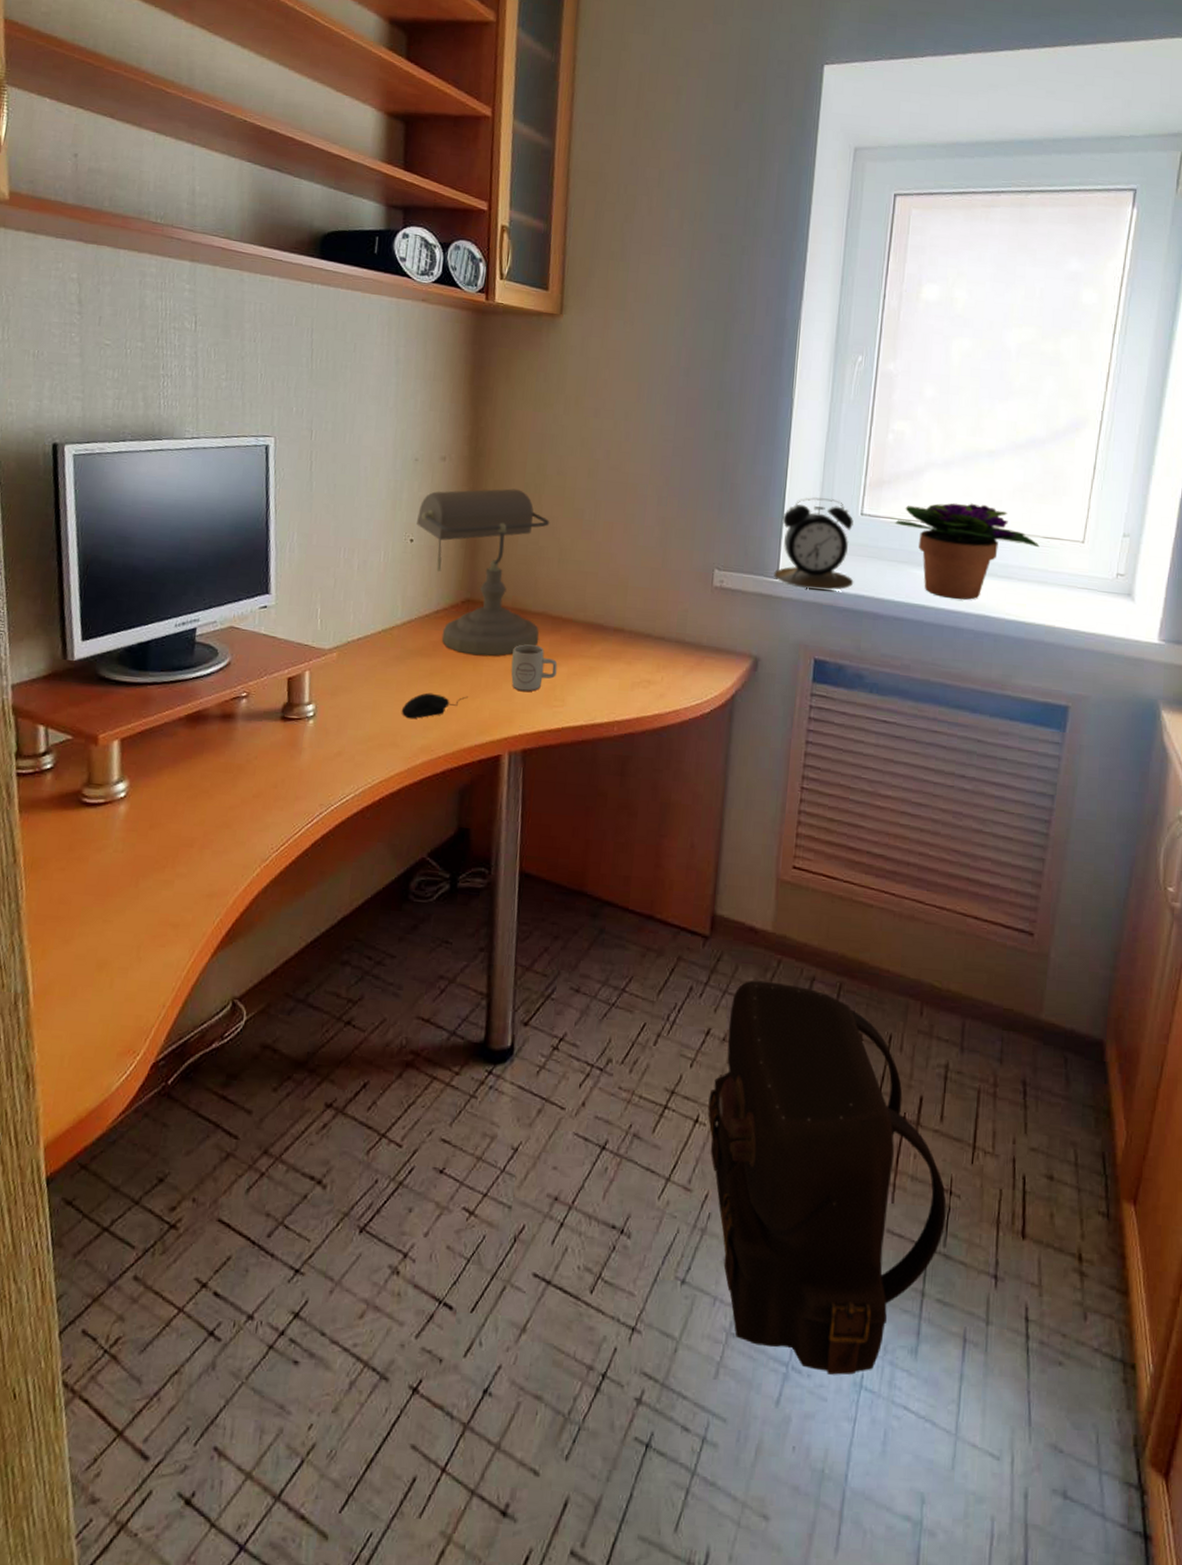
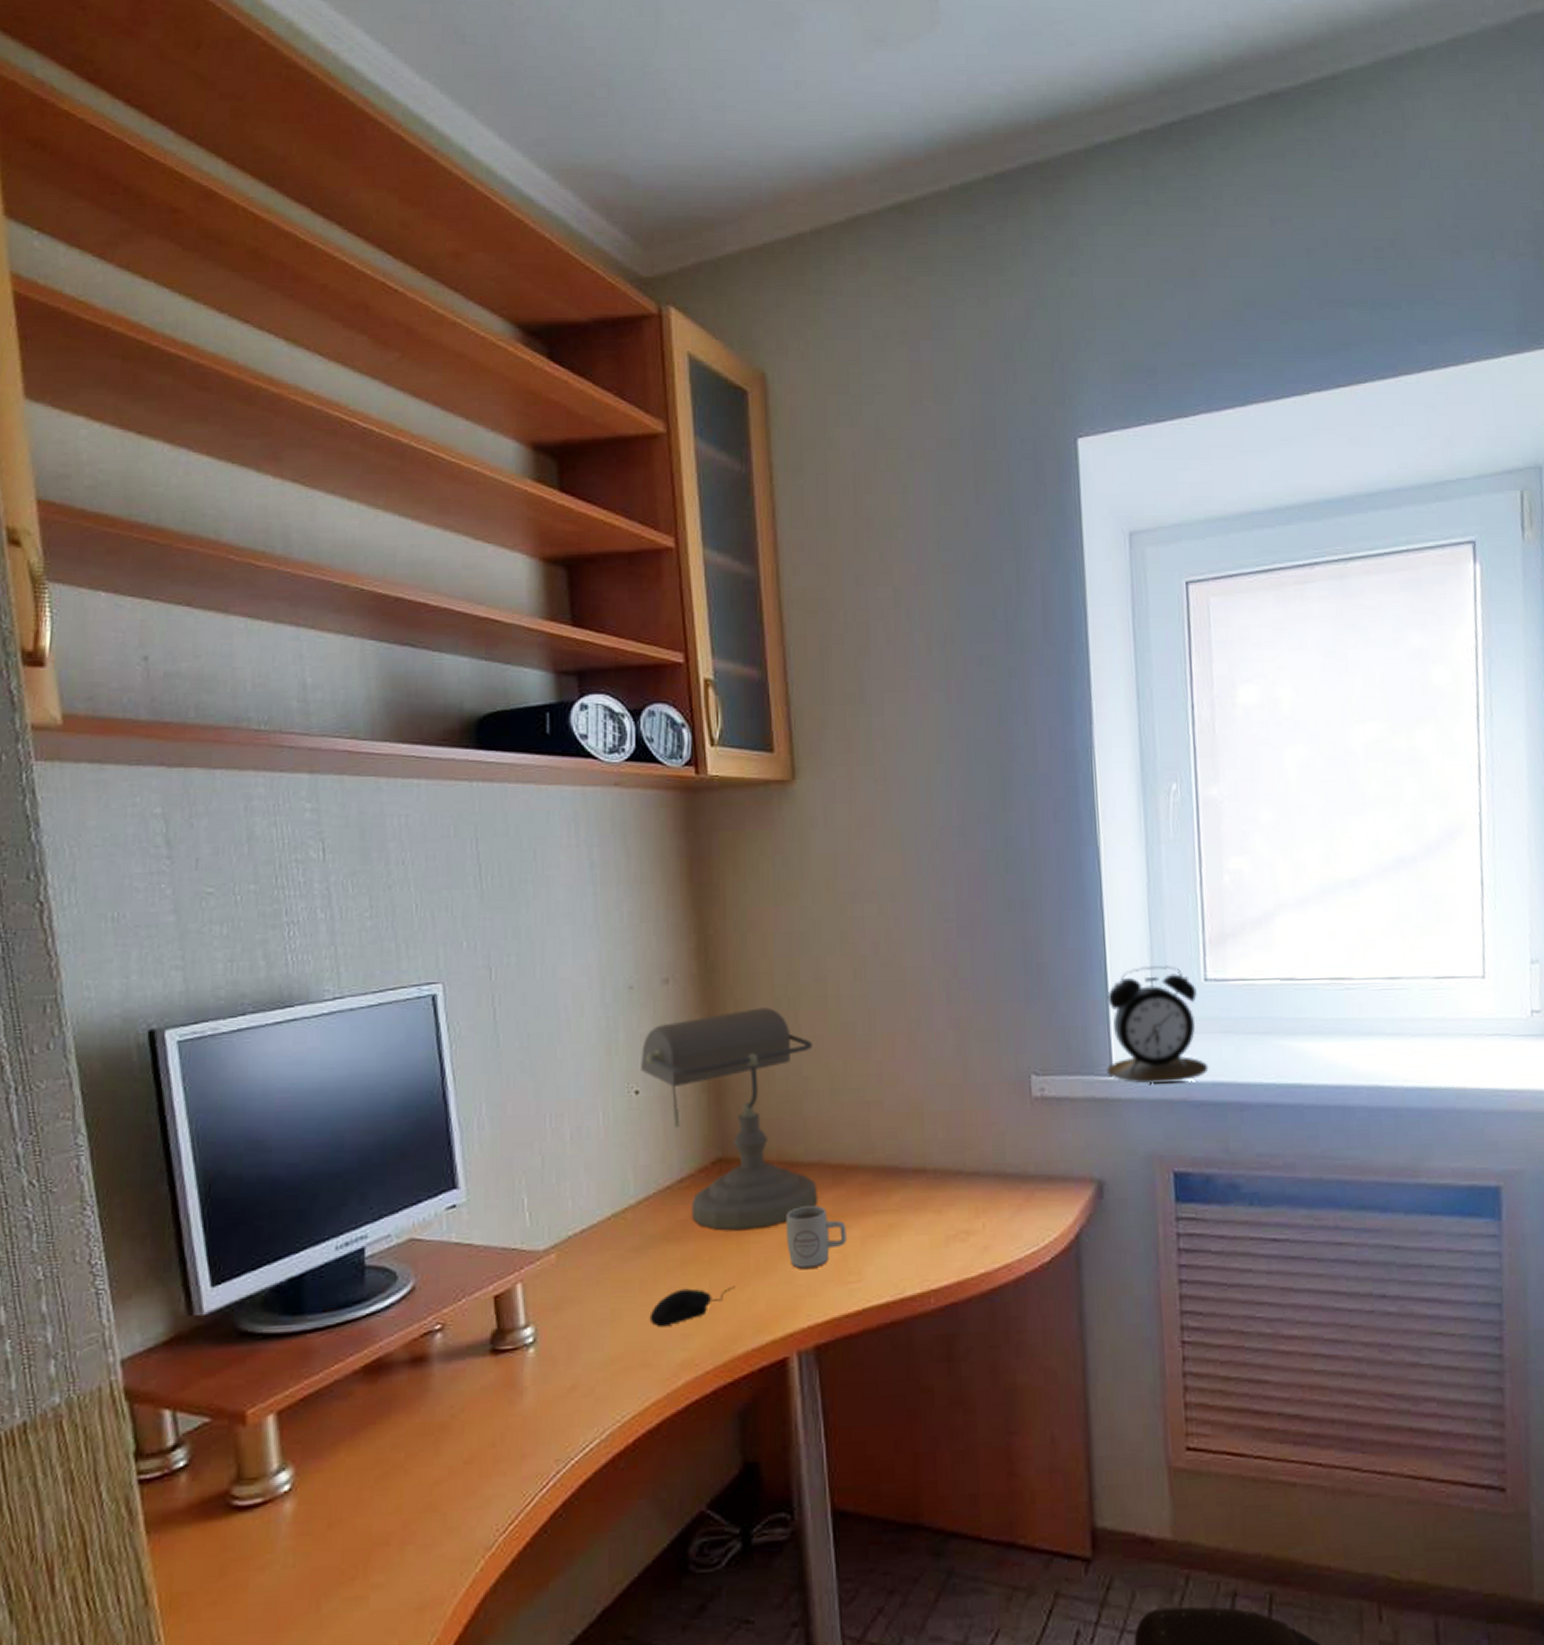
potted flower: present [895,503,1040,600] -> none [1248,947,1431,1070]

